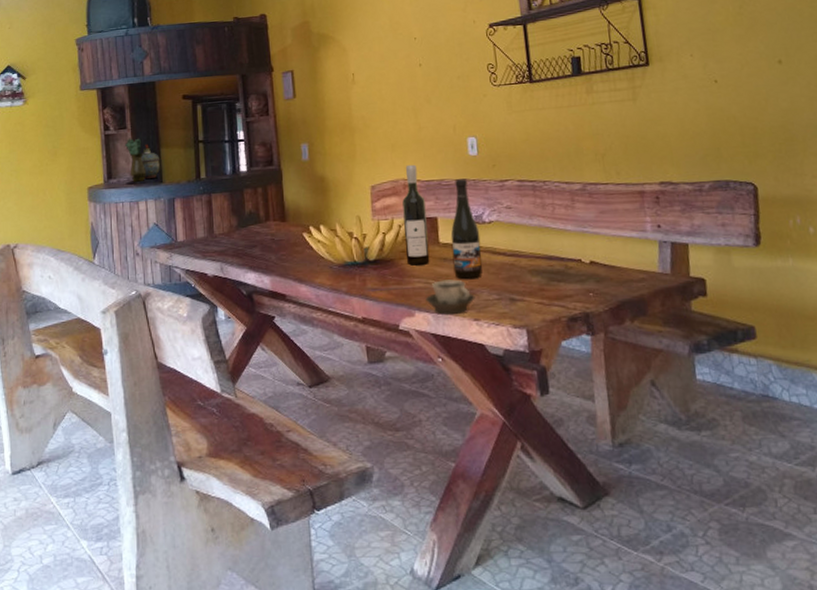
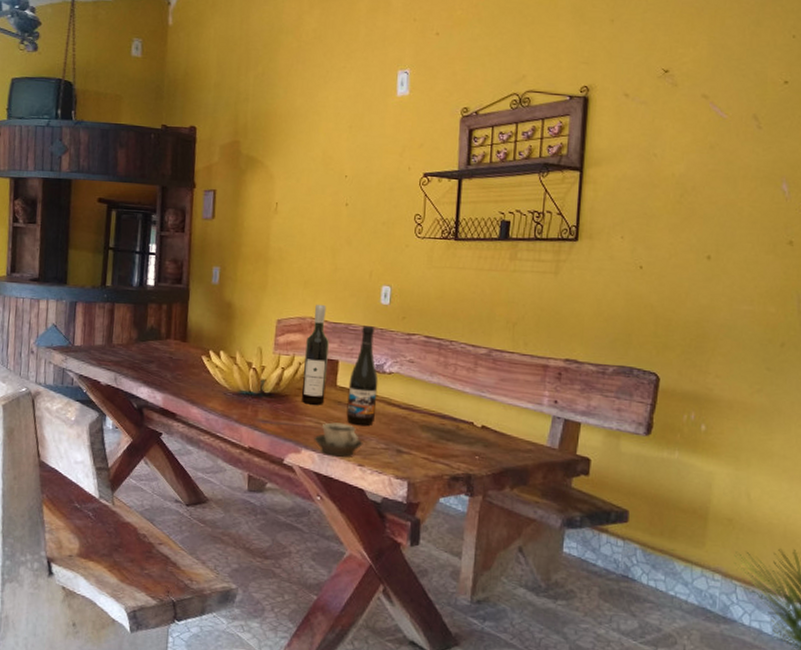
vase: present [124,136,147,182] -> none [32,232,52,280]
decorative jar: present [141,145,161,180] -> none [47,243,68,279]

